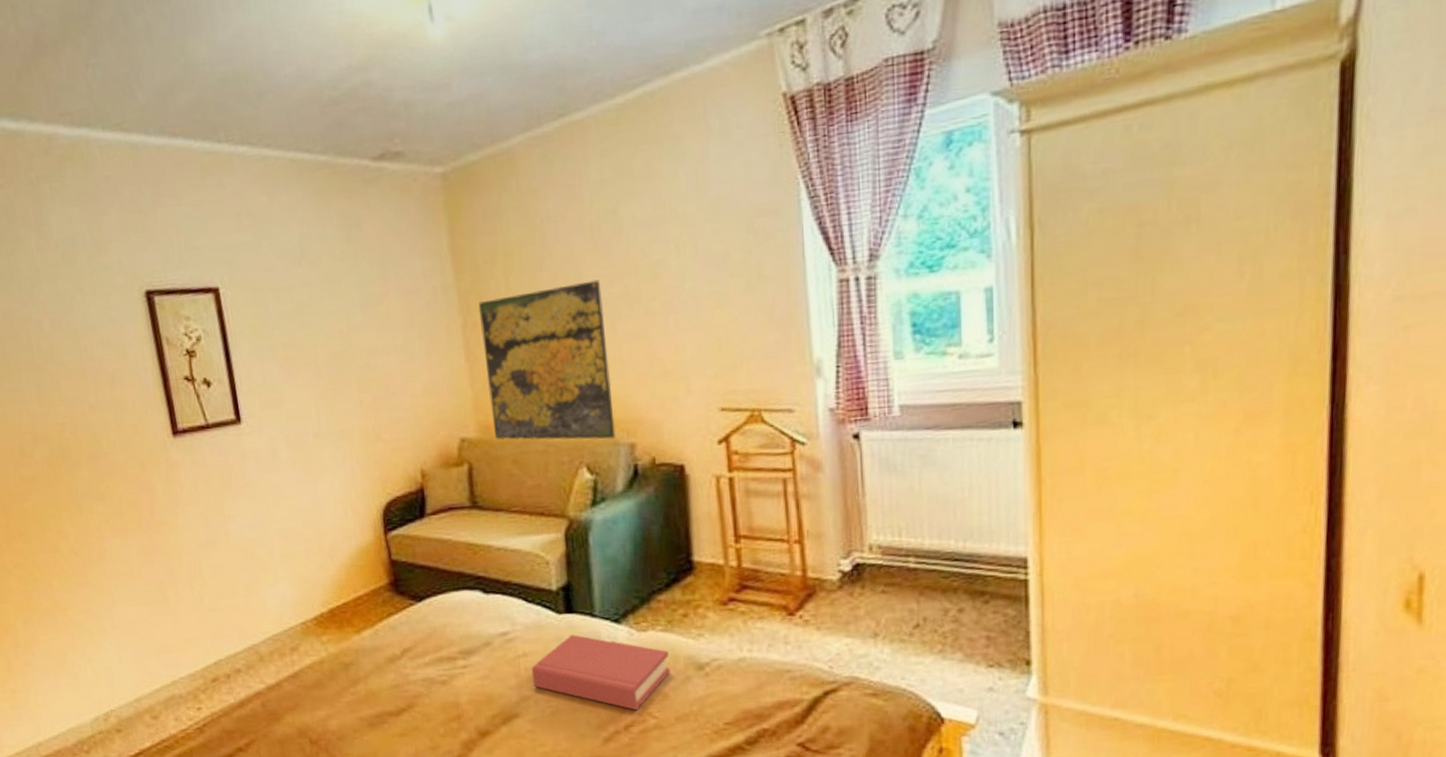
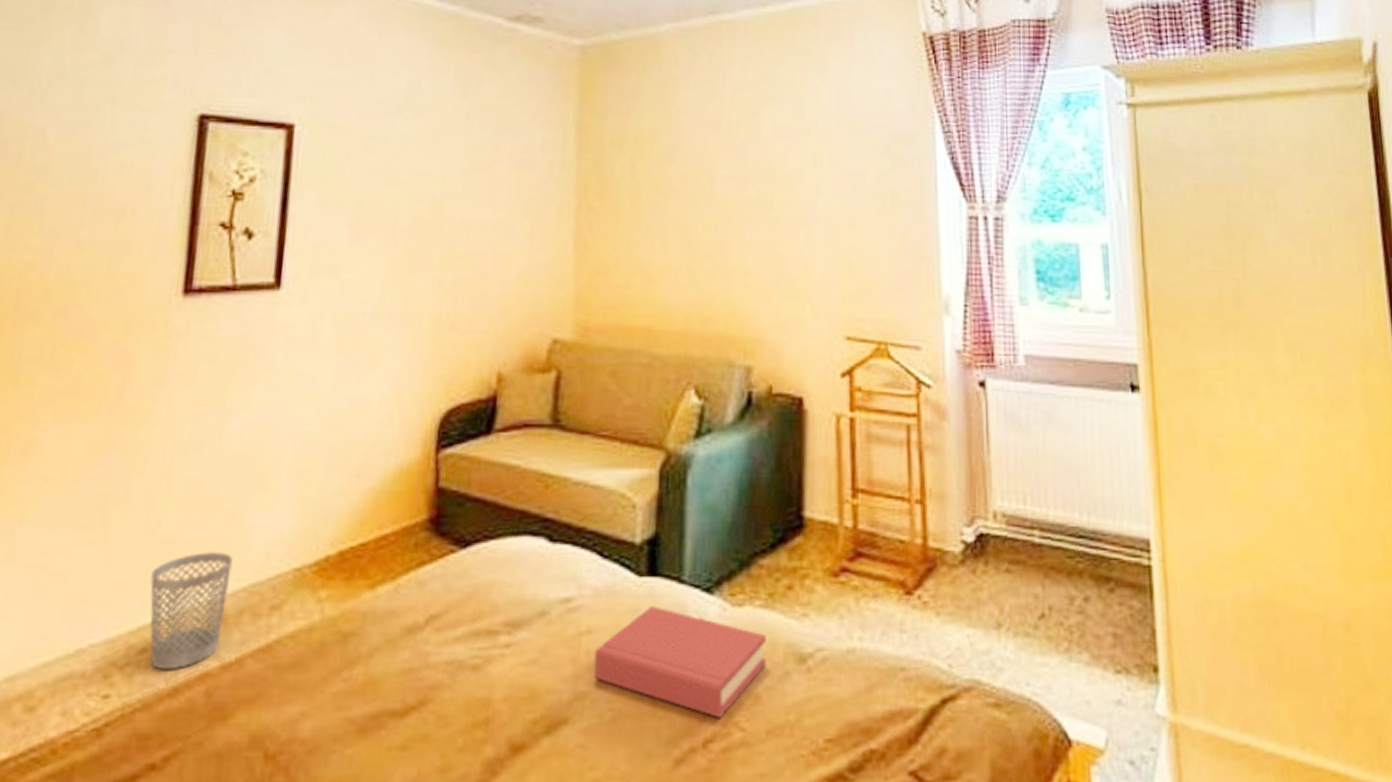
wastebasket: none [206,615,262,691] -> present [150,552,233,669]
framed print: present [478,280,616,440] -> none [594,180,733,359]

